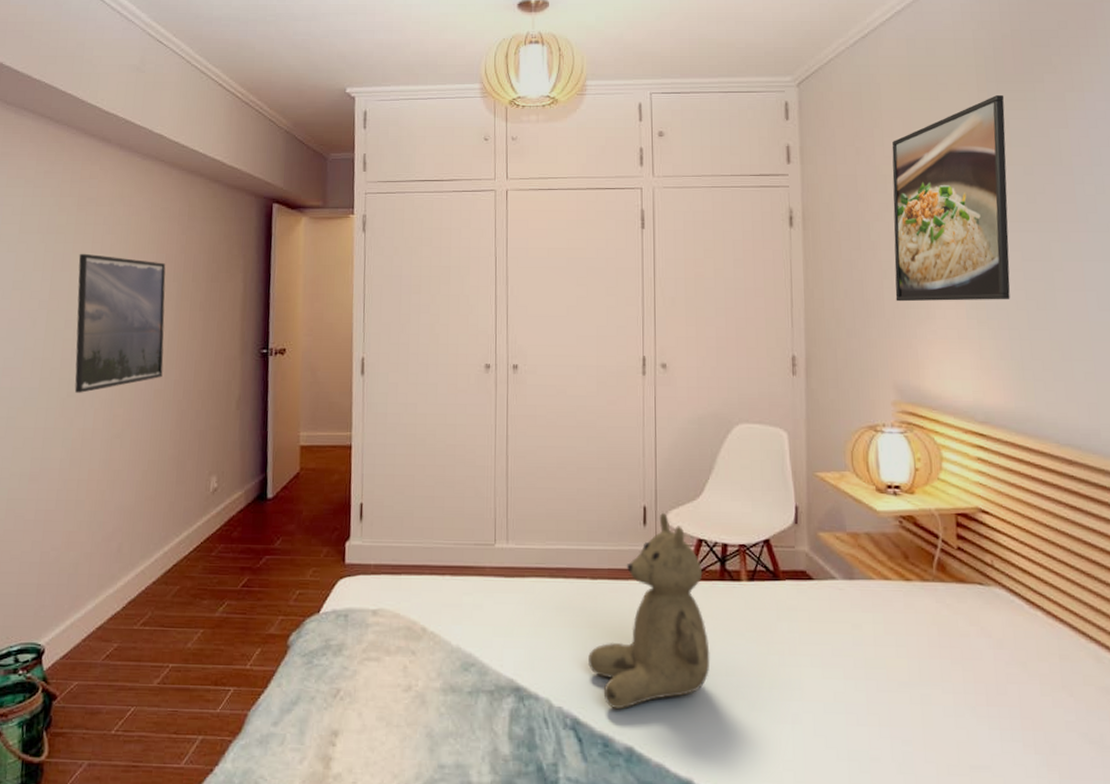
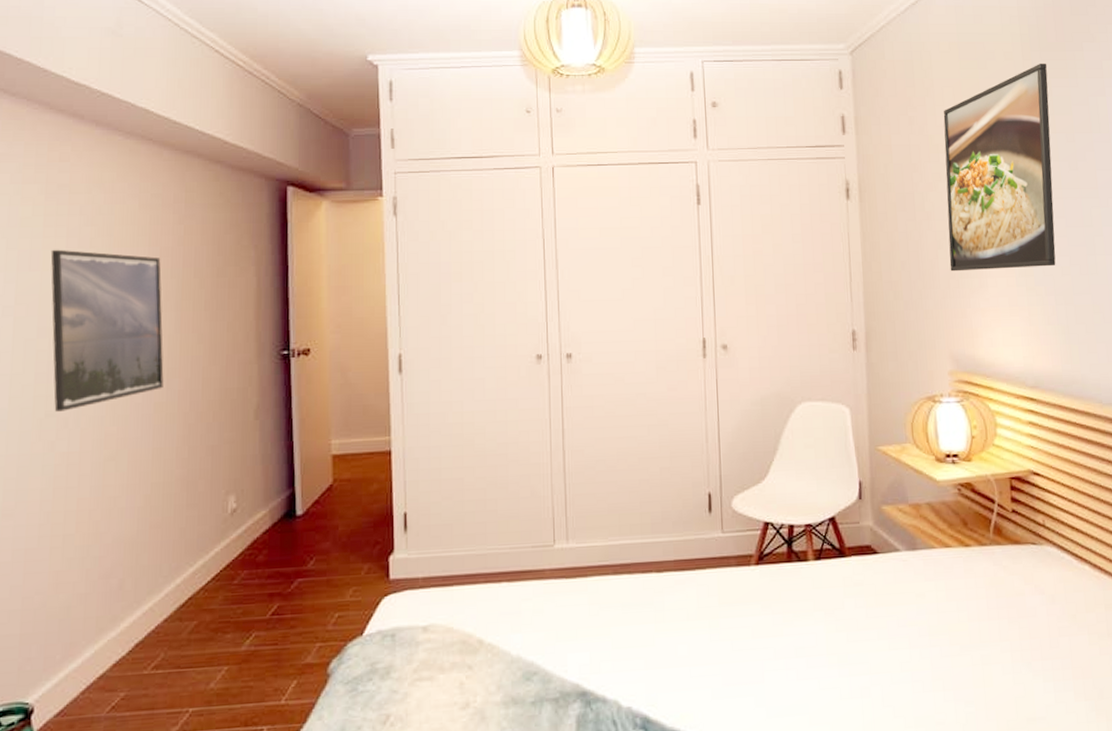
teddy bear: present [588,512,710,710] -> none [657,497,780,703]

